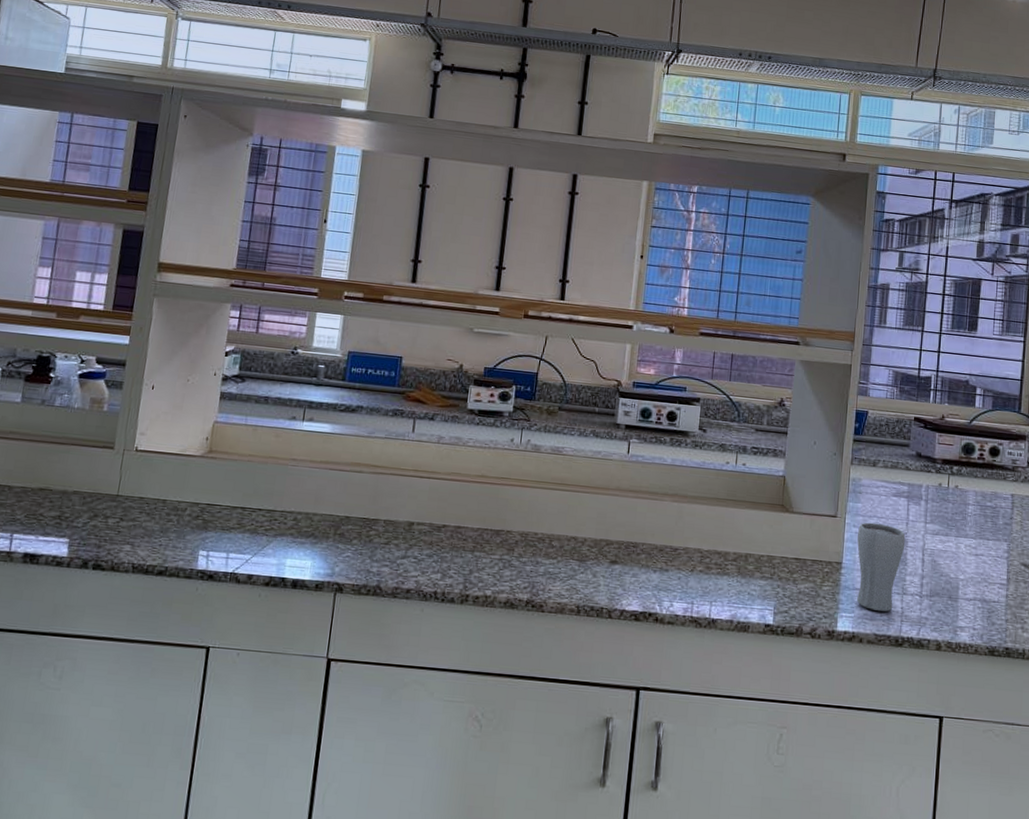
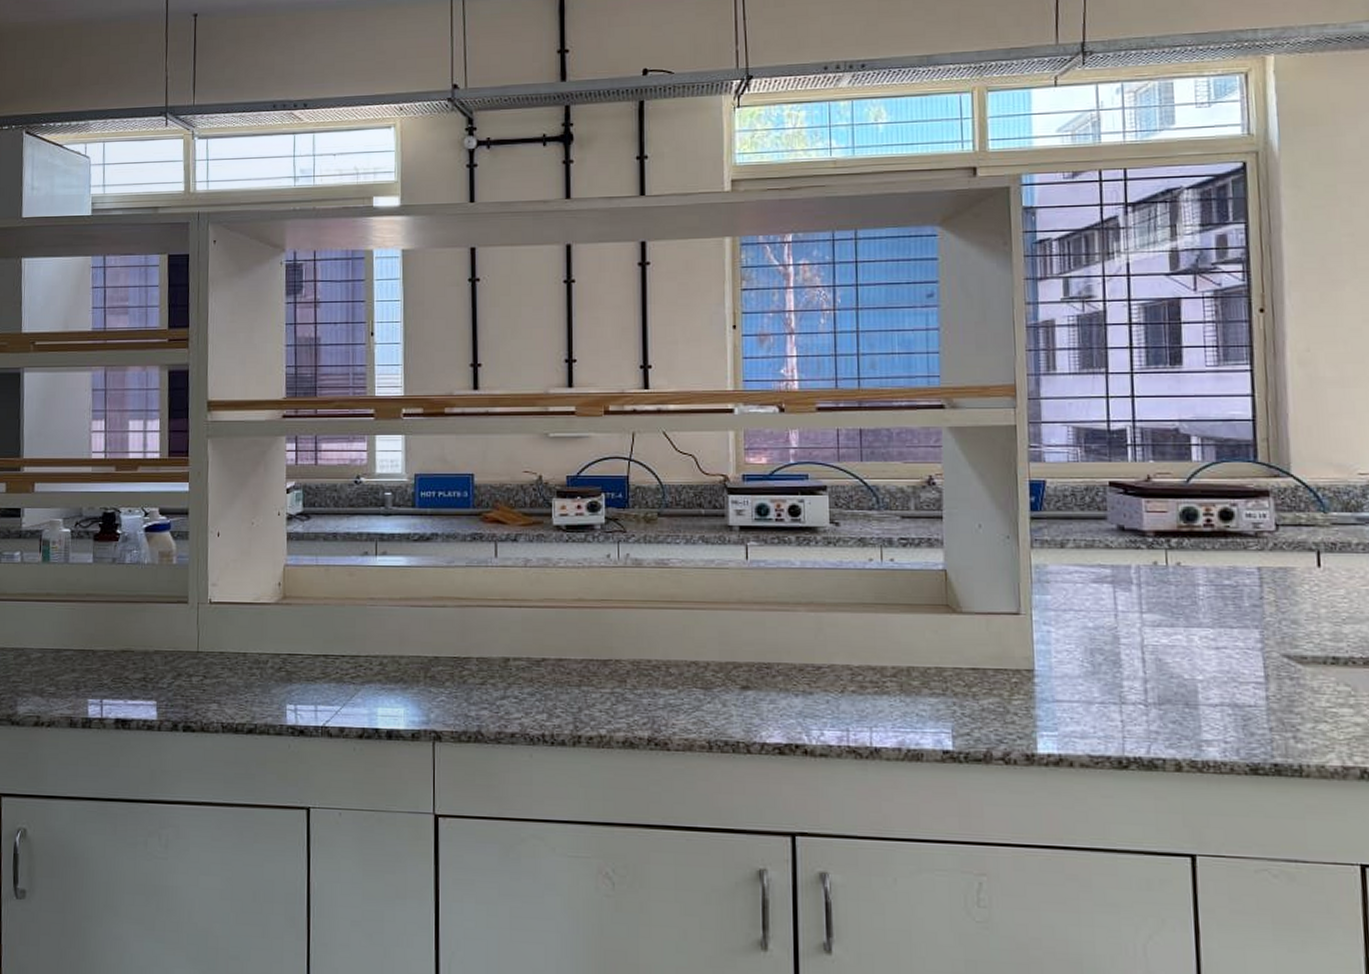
drinking glass: present [857,522,906,612] -> none [1049,617,1117,727]

